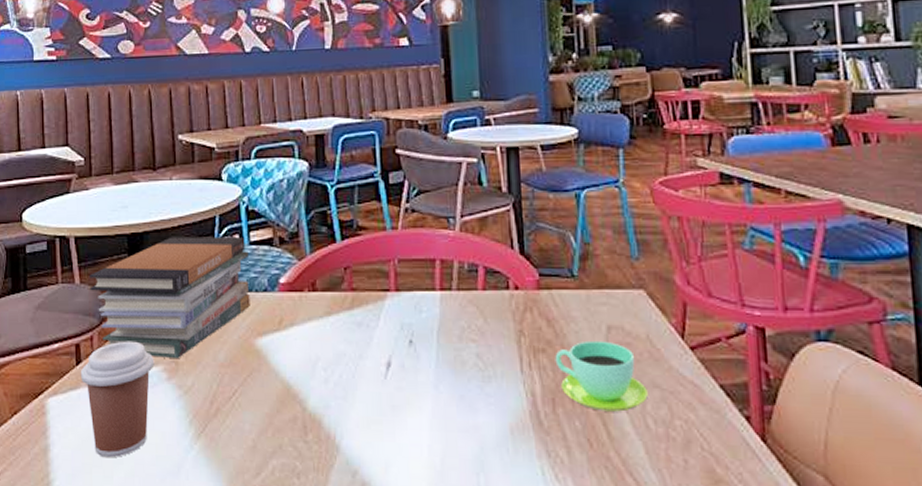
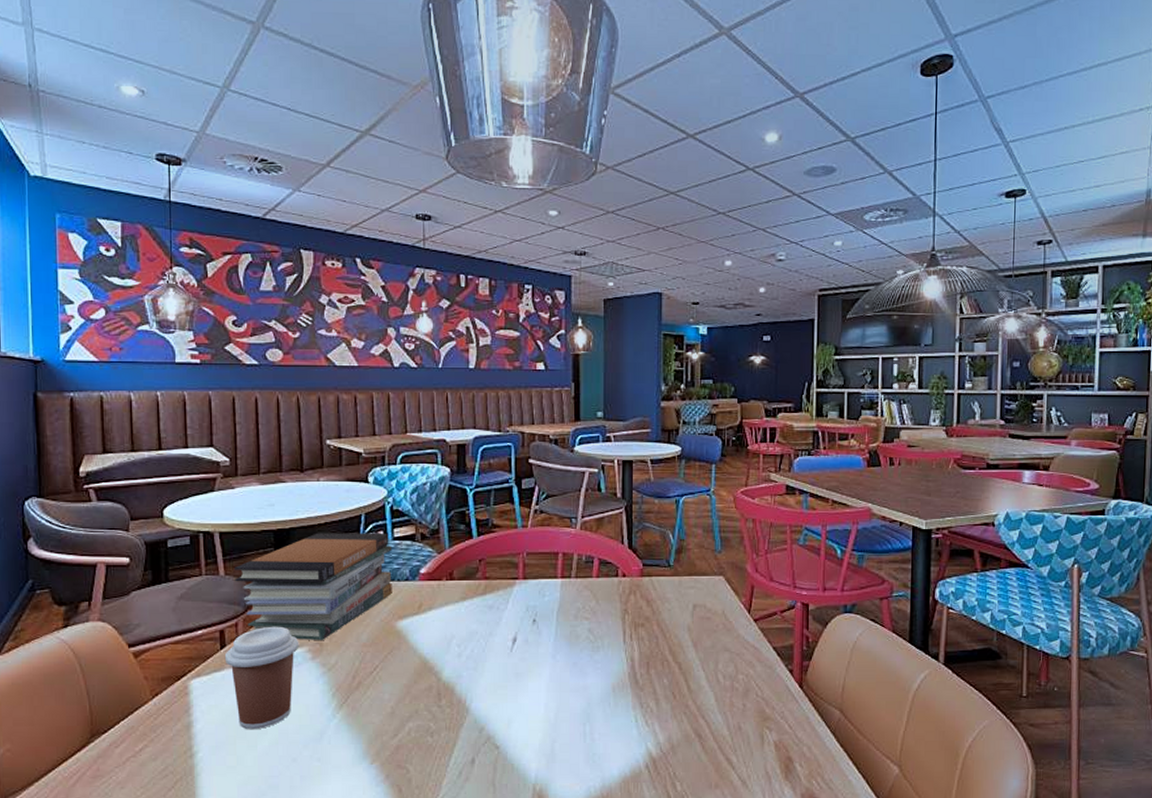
cup: present [555,340,648,412] -> none [651,616,720,671]

